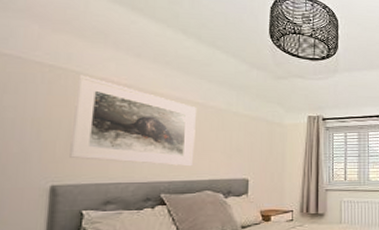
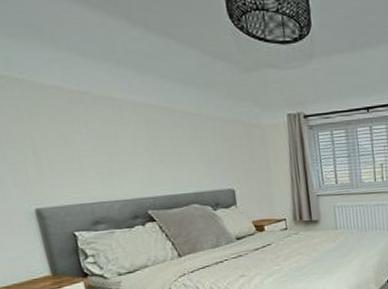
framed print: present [69,75,198,167] -> none [24,83,173,180]

